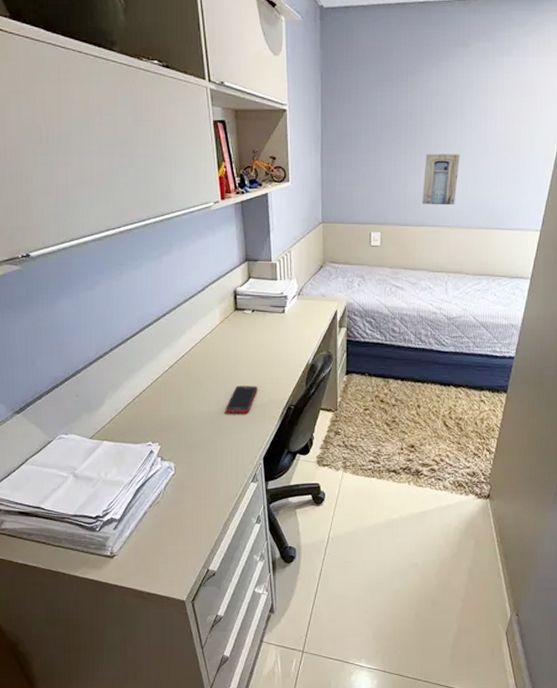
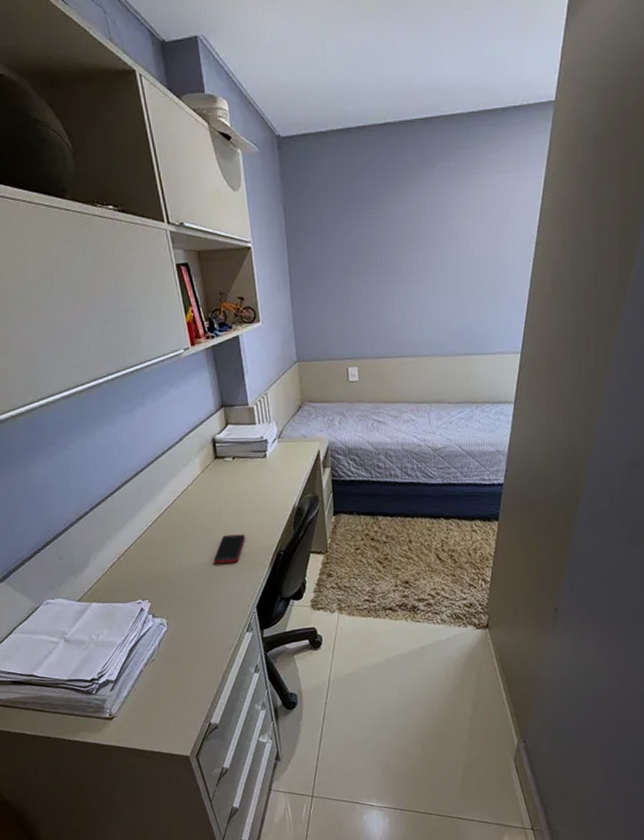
wall art: present [422,153,460,206] -> none [397,280,434,335]

